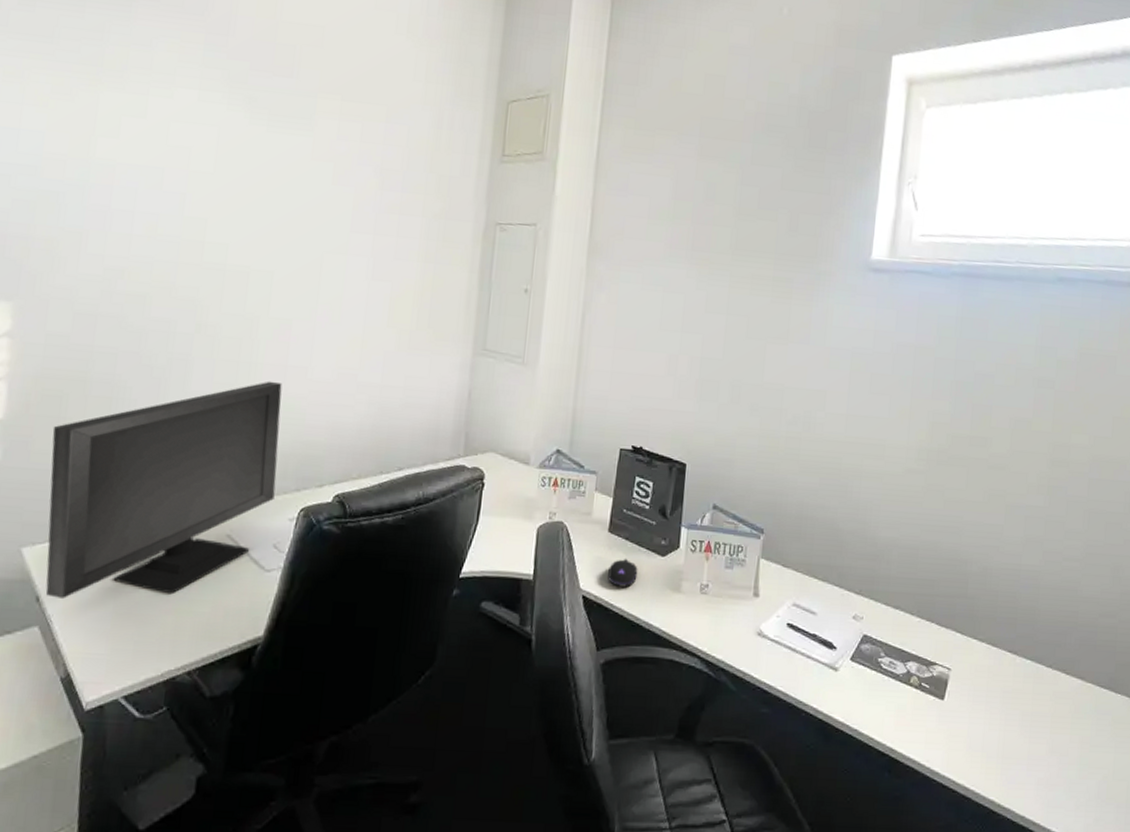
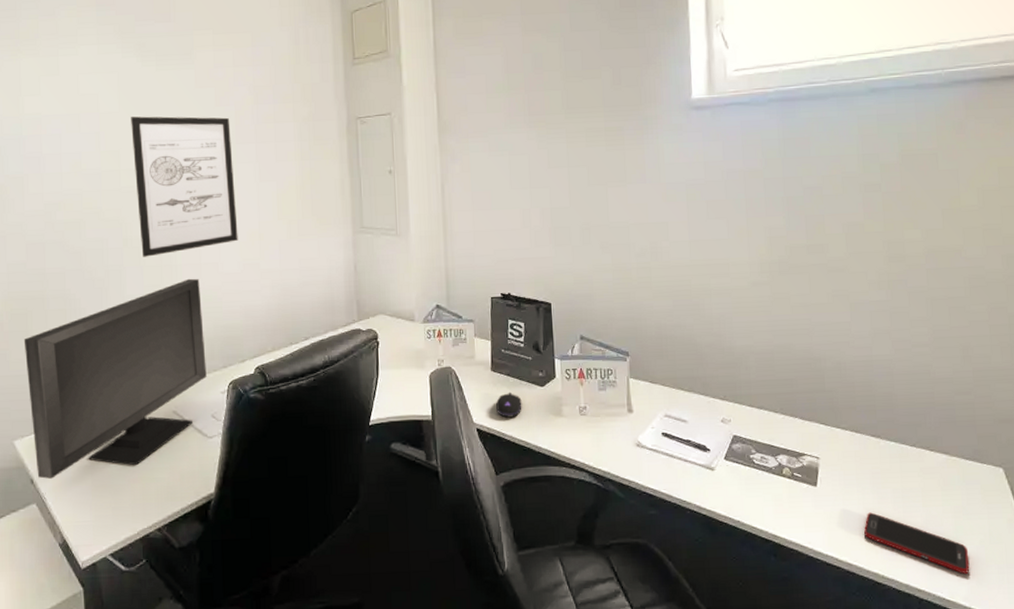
wall art: none [217,181,347,349] -> present [131,116,238,257]
cell phone: none [986,734,1089,810] -> present [864,512,969,574]

